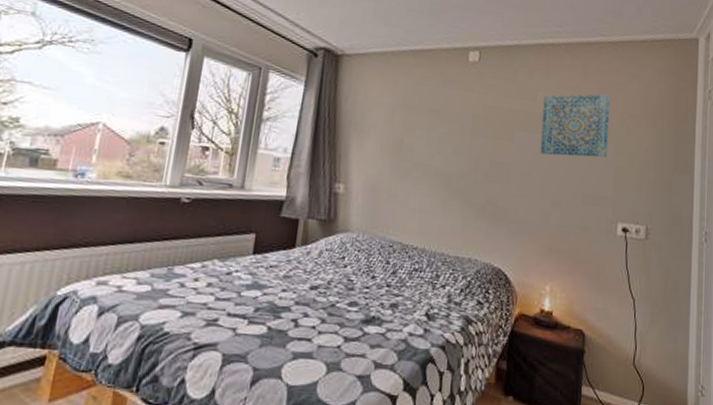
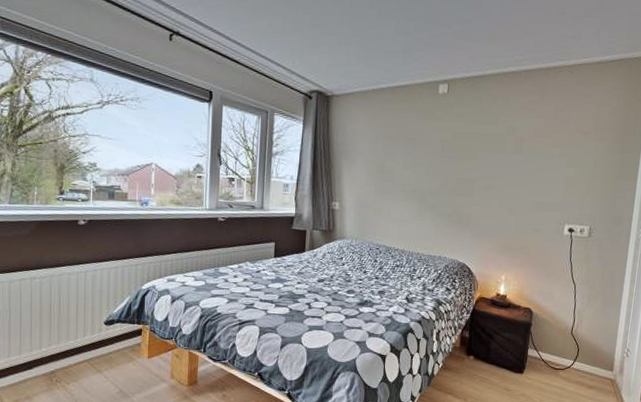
wall art: present [540,94,611,157] -> none [500,114,565,171]

